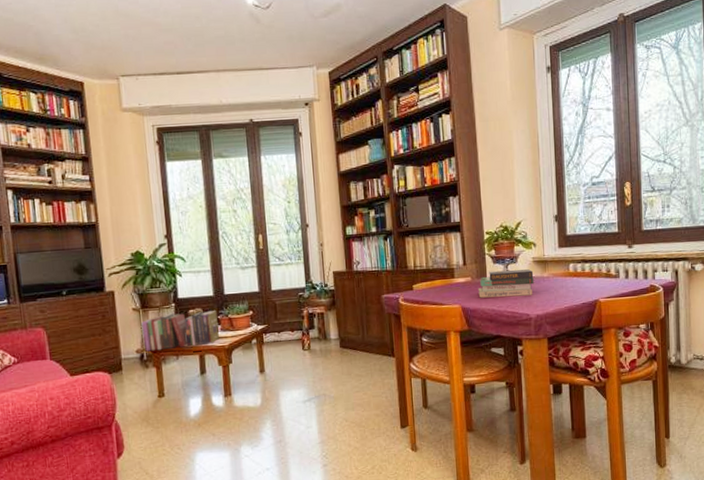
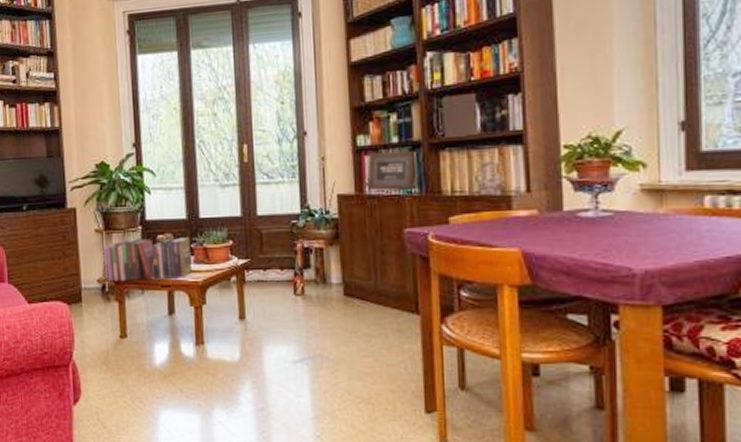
picture frame: none [354,237,389,268] -> present [366,150,416,191]
books: present [478,269,534,298] -> none [548,200,642,241]

